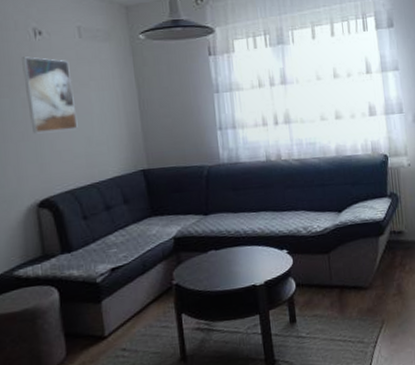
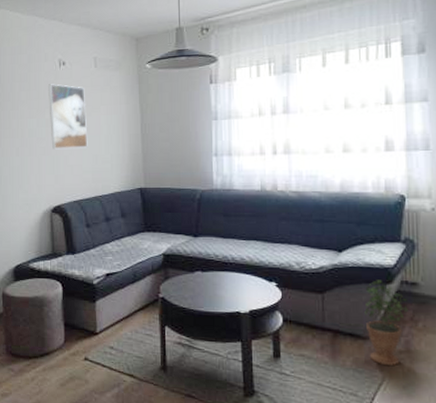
potted plant: none [363,233,397,310] -> present [364,280,408,365]

